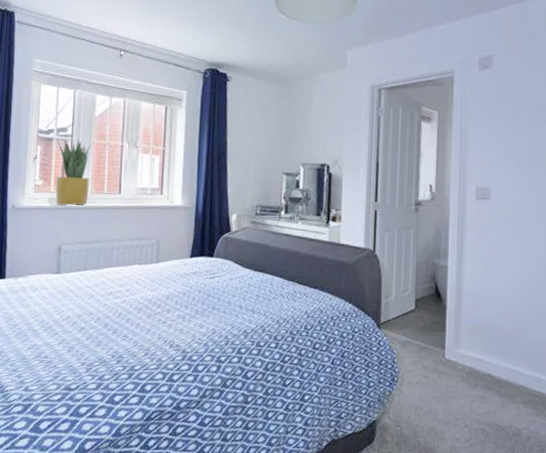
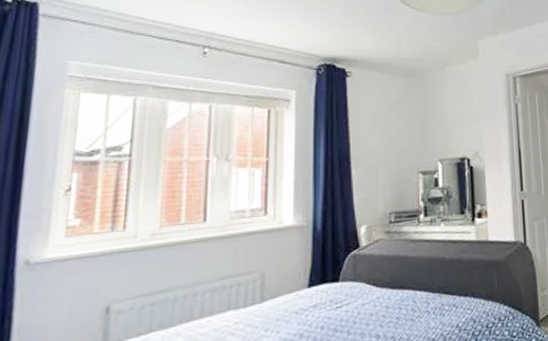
planter: present [55,139,92,206] -> none [102,159,162,249]

